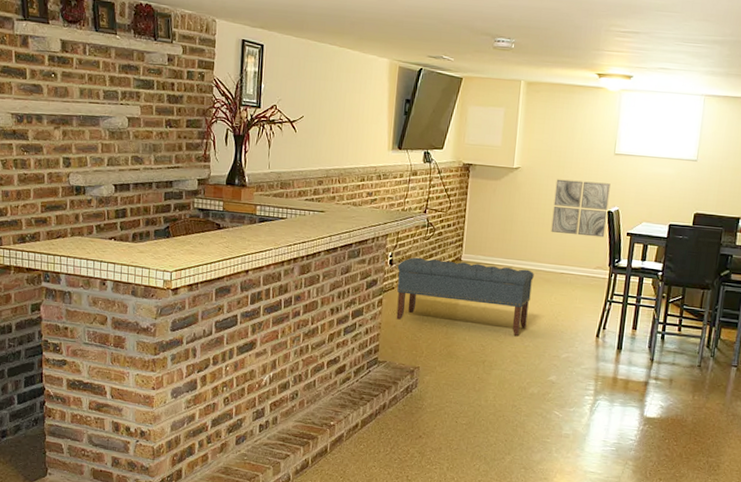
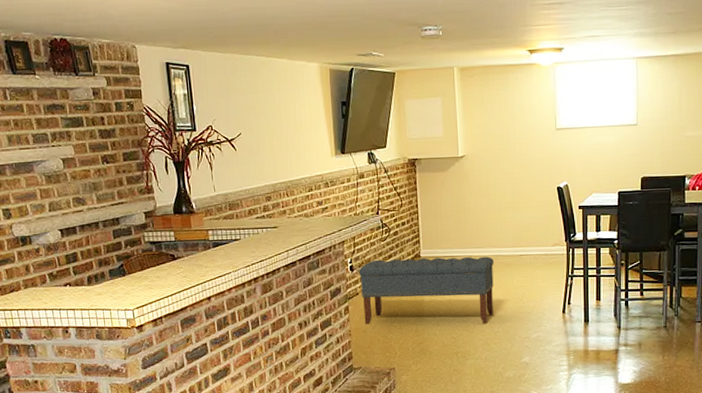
wall art: present [551,179,611,238] -> none [502,159,557,216]

